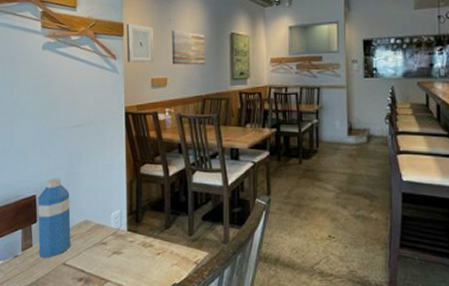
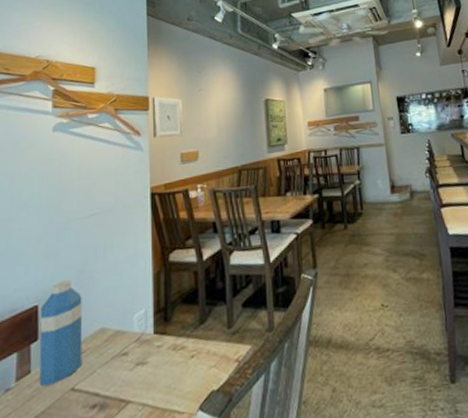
wall art: present [171,29,206,66] -> none [201,99,241,137]

